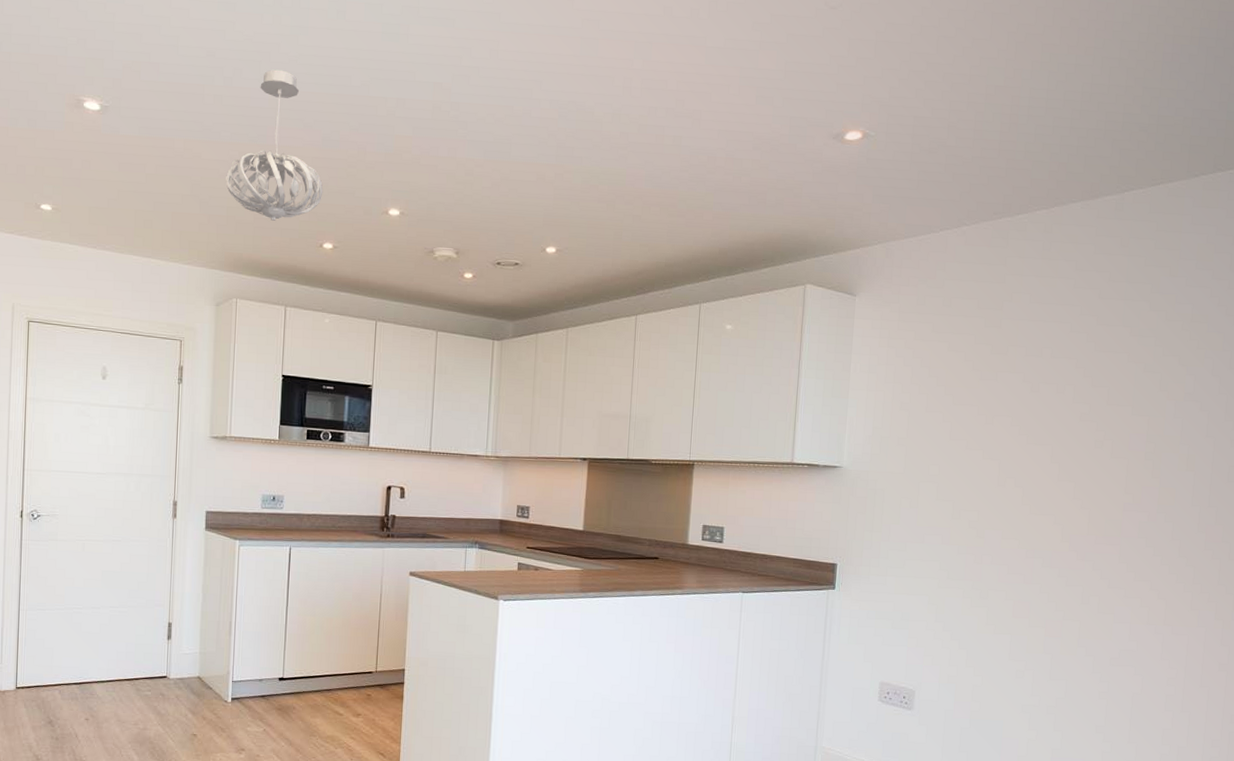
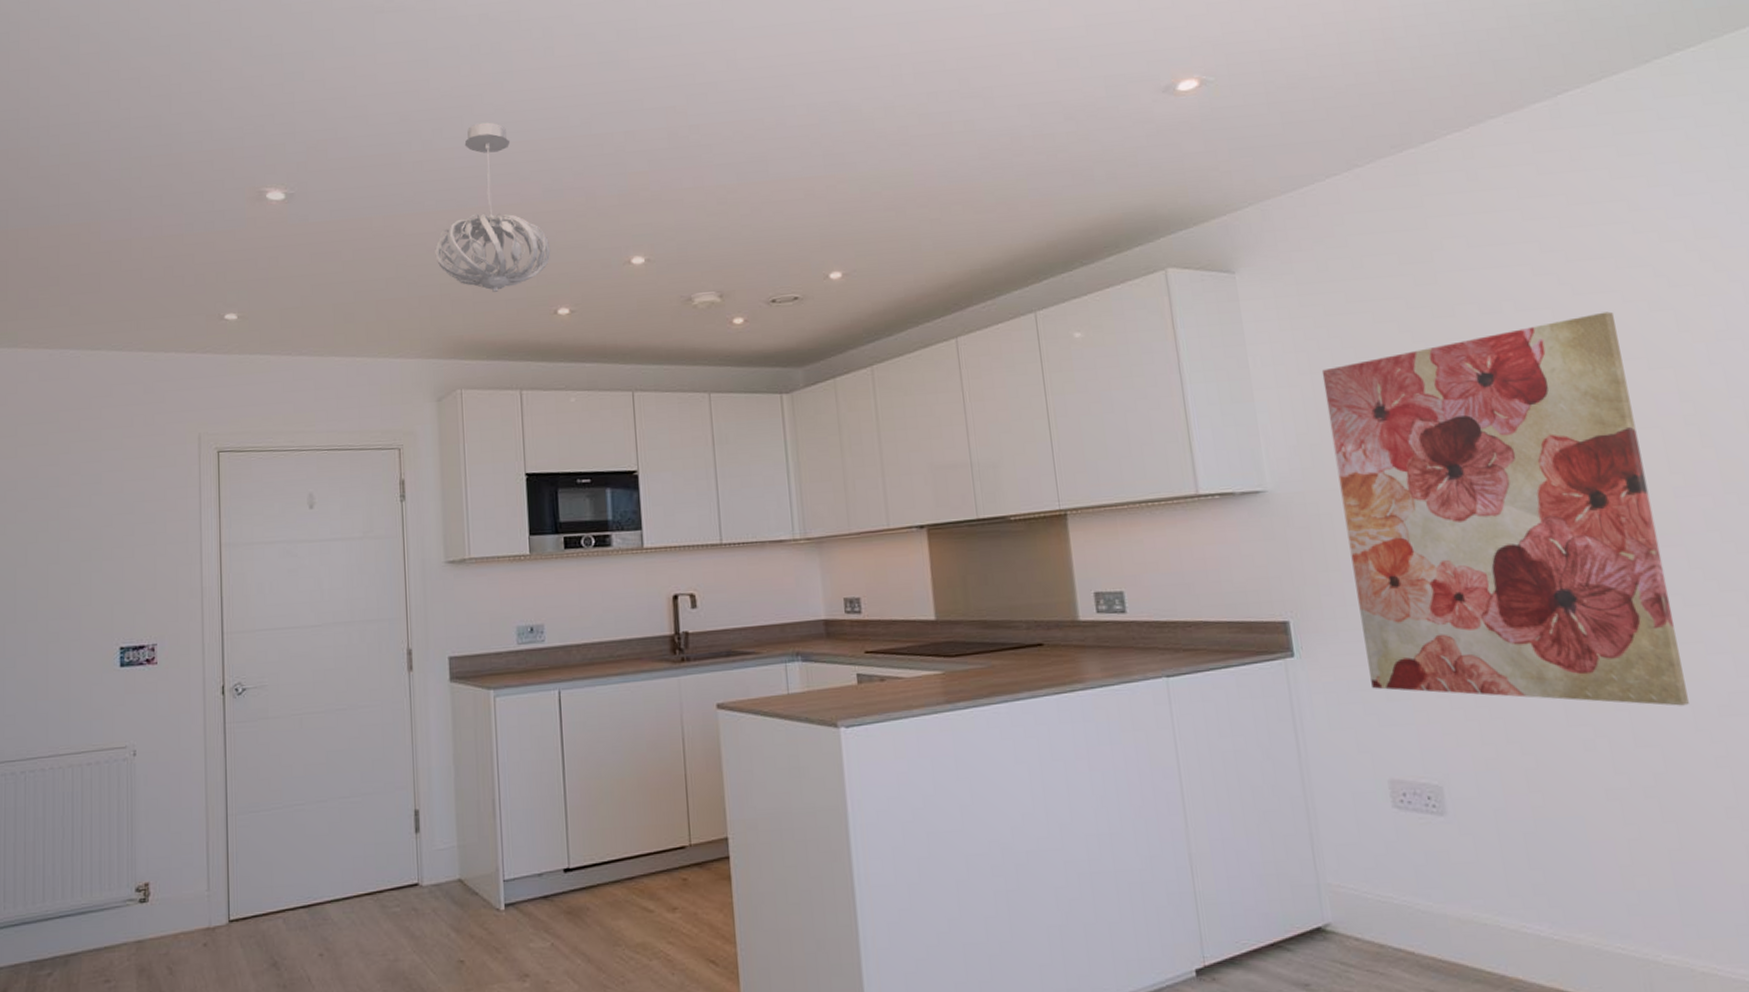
wall art: none [884,367,1119,655] -> present [1321,311,1689,706]

